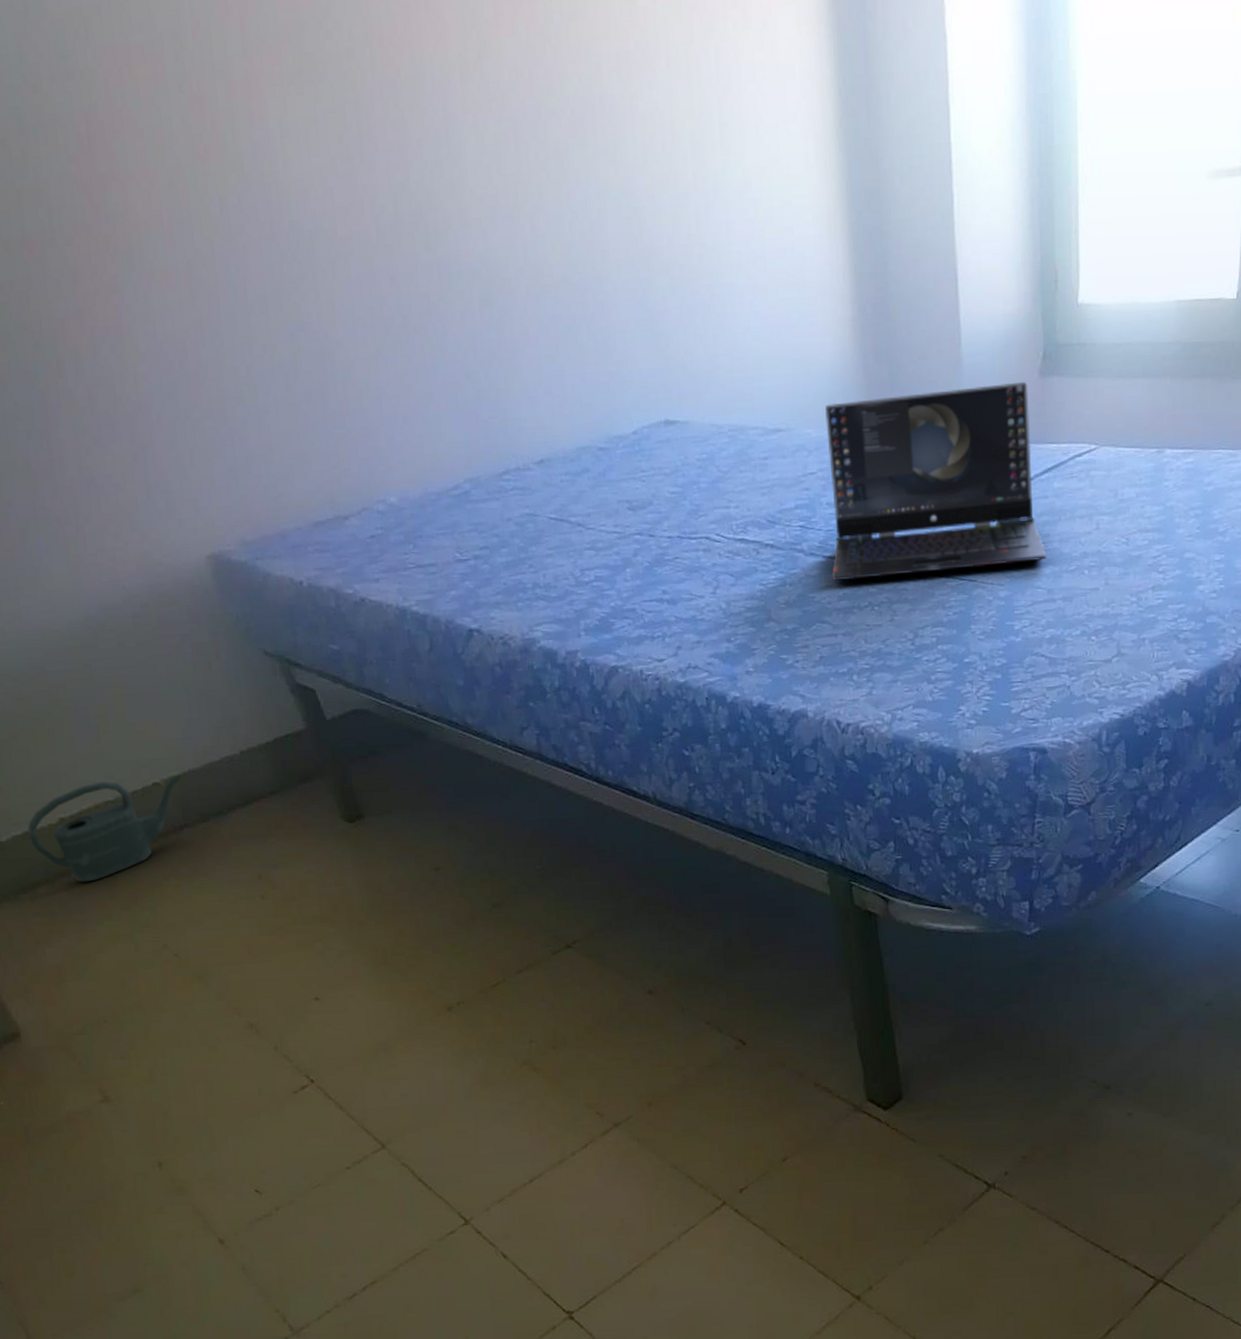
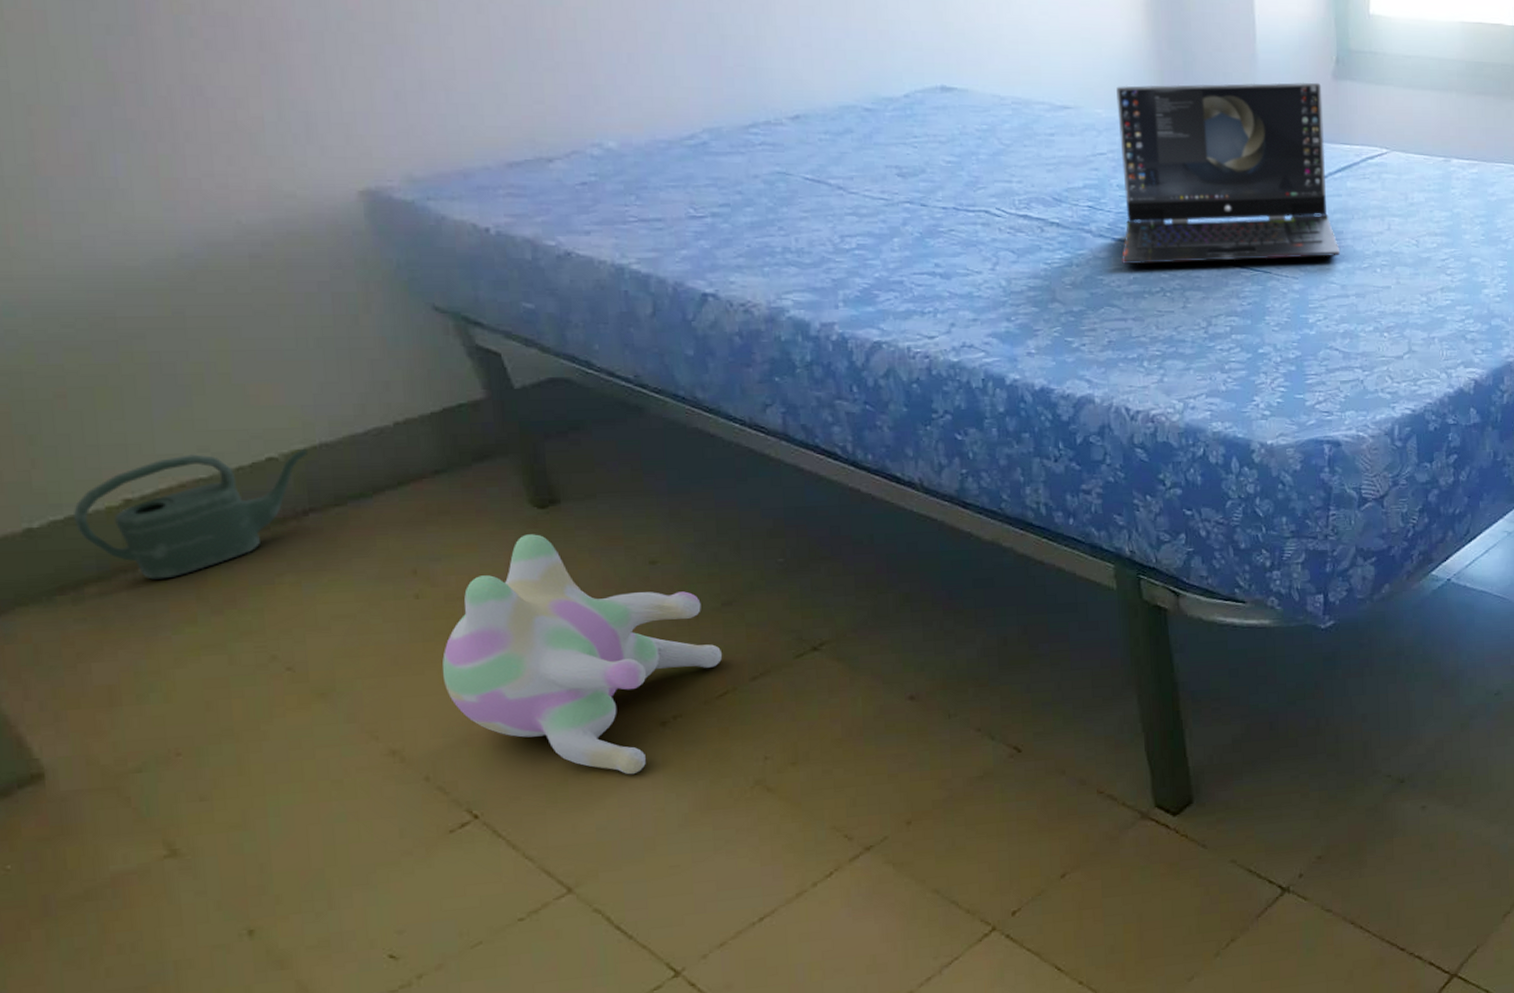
plush toy: none [283,845,495,1052] -> present [442,534,723,775]

